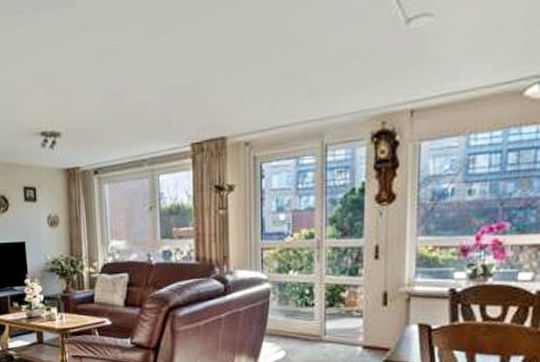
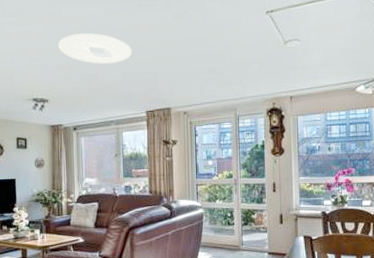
ceiling light: none [70,30,171,77] -> present [58,33,132,64]

